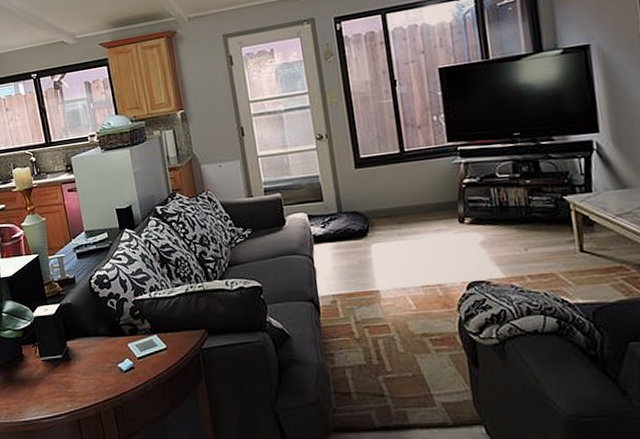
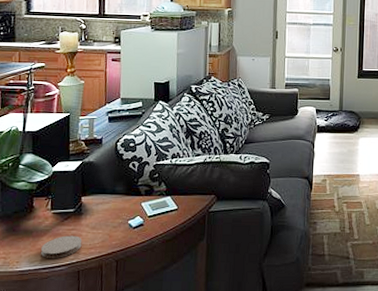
coaster: none [38,383,77,409] -> present [40,235,82,259]

